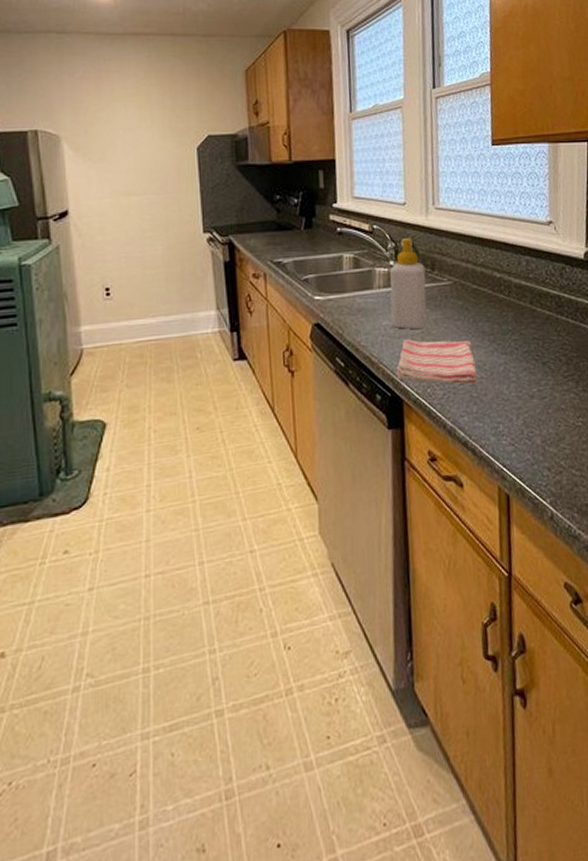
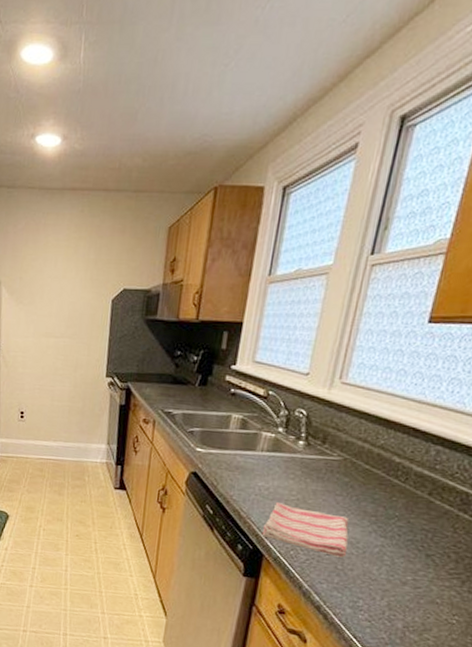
soap bottle: present [390,238,427,330] -> none [267,408,316,497]

